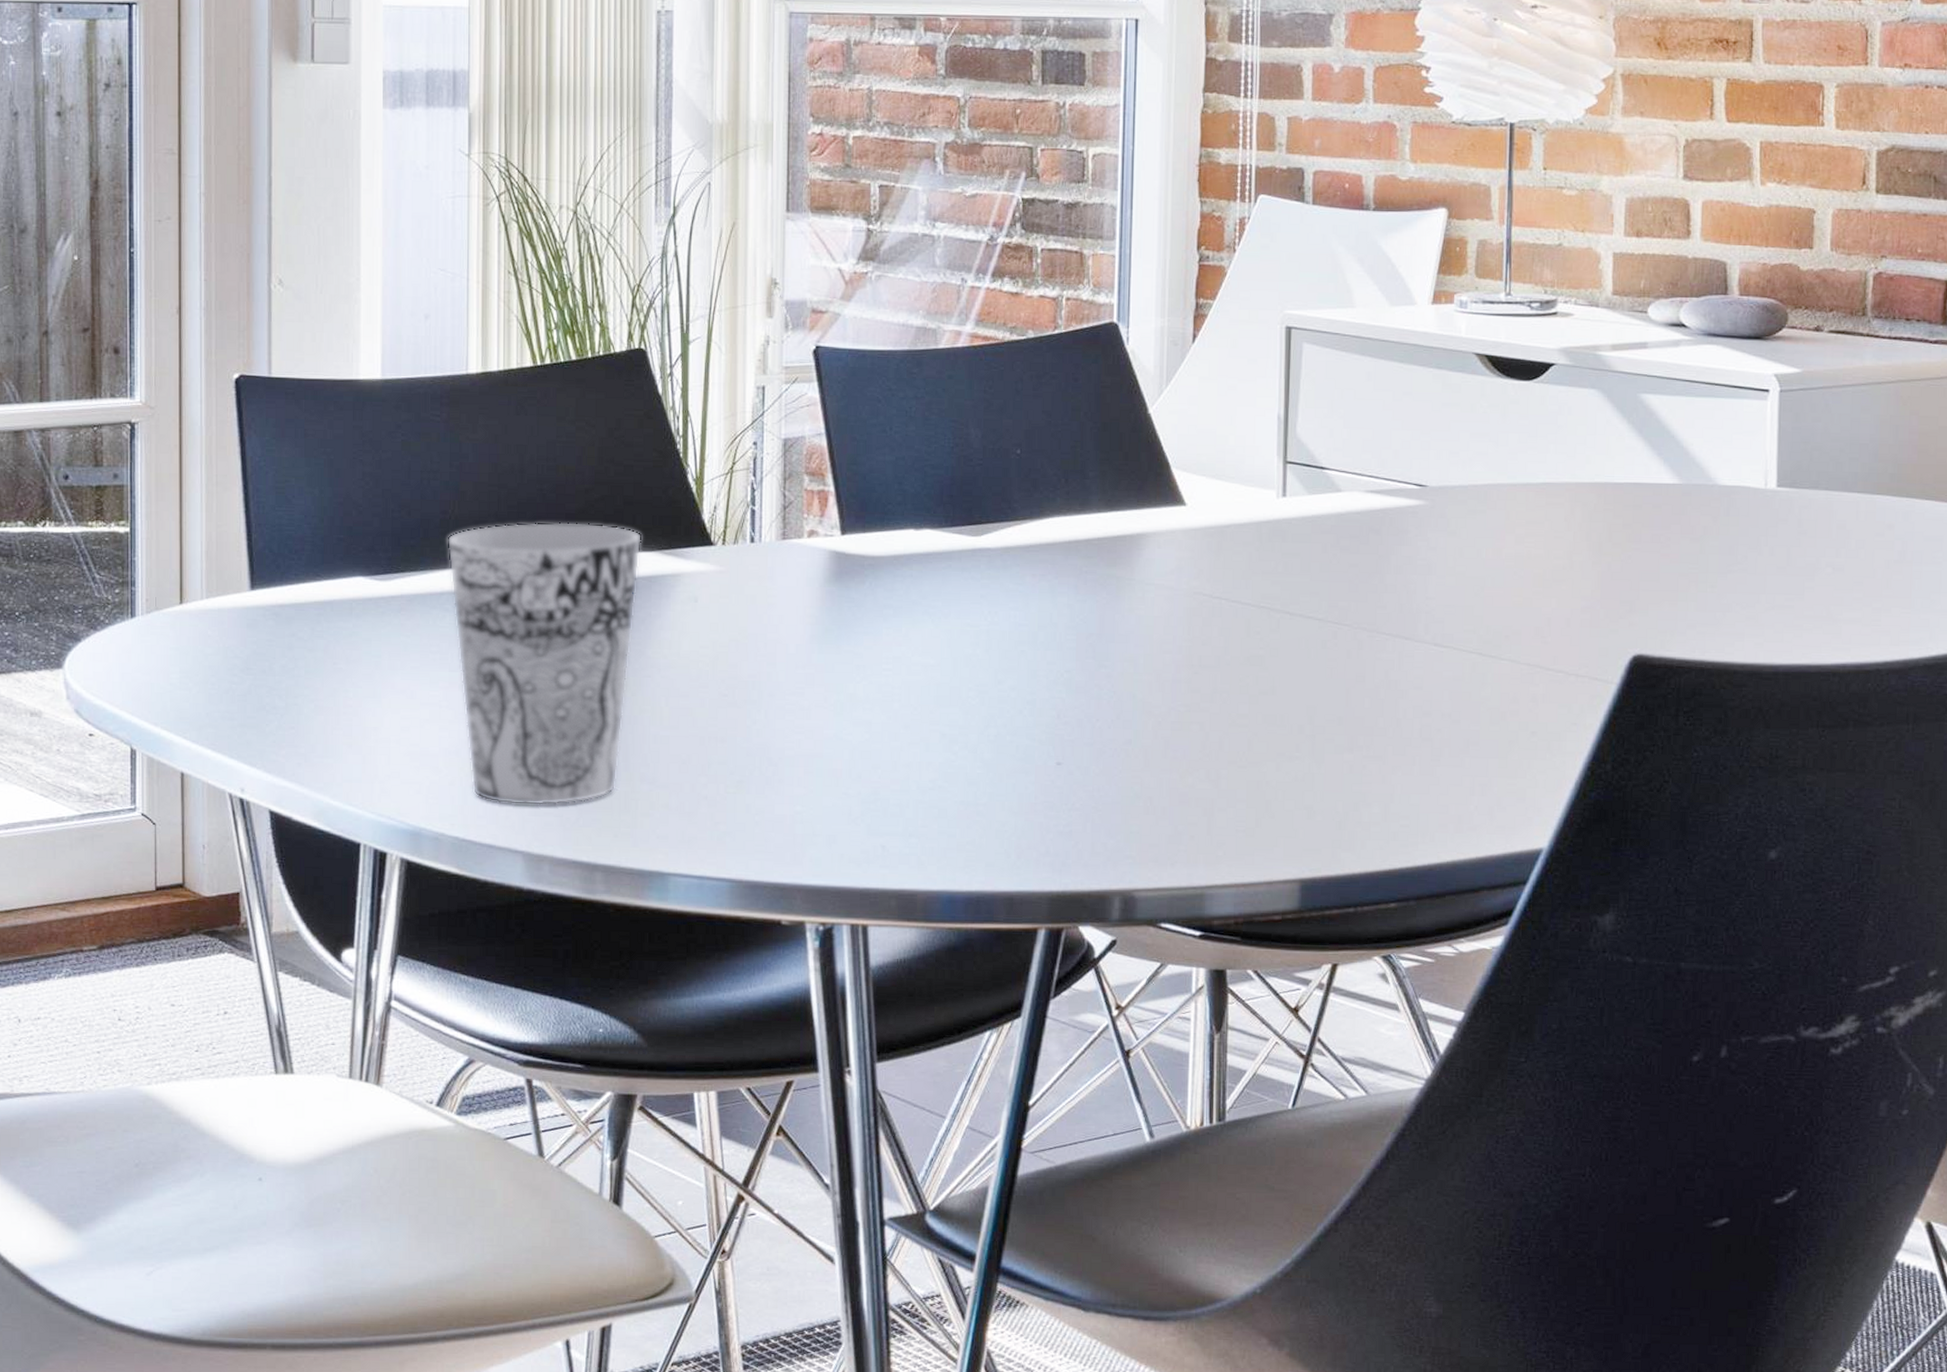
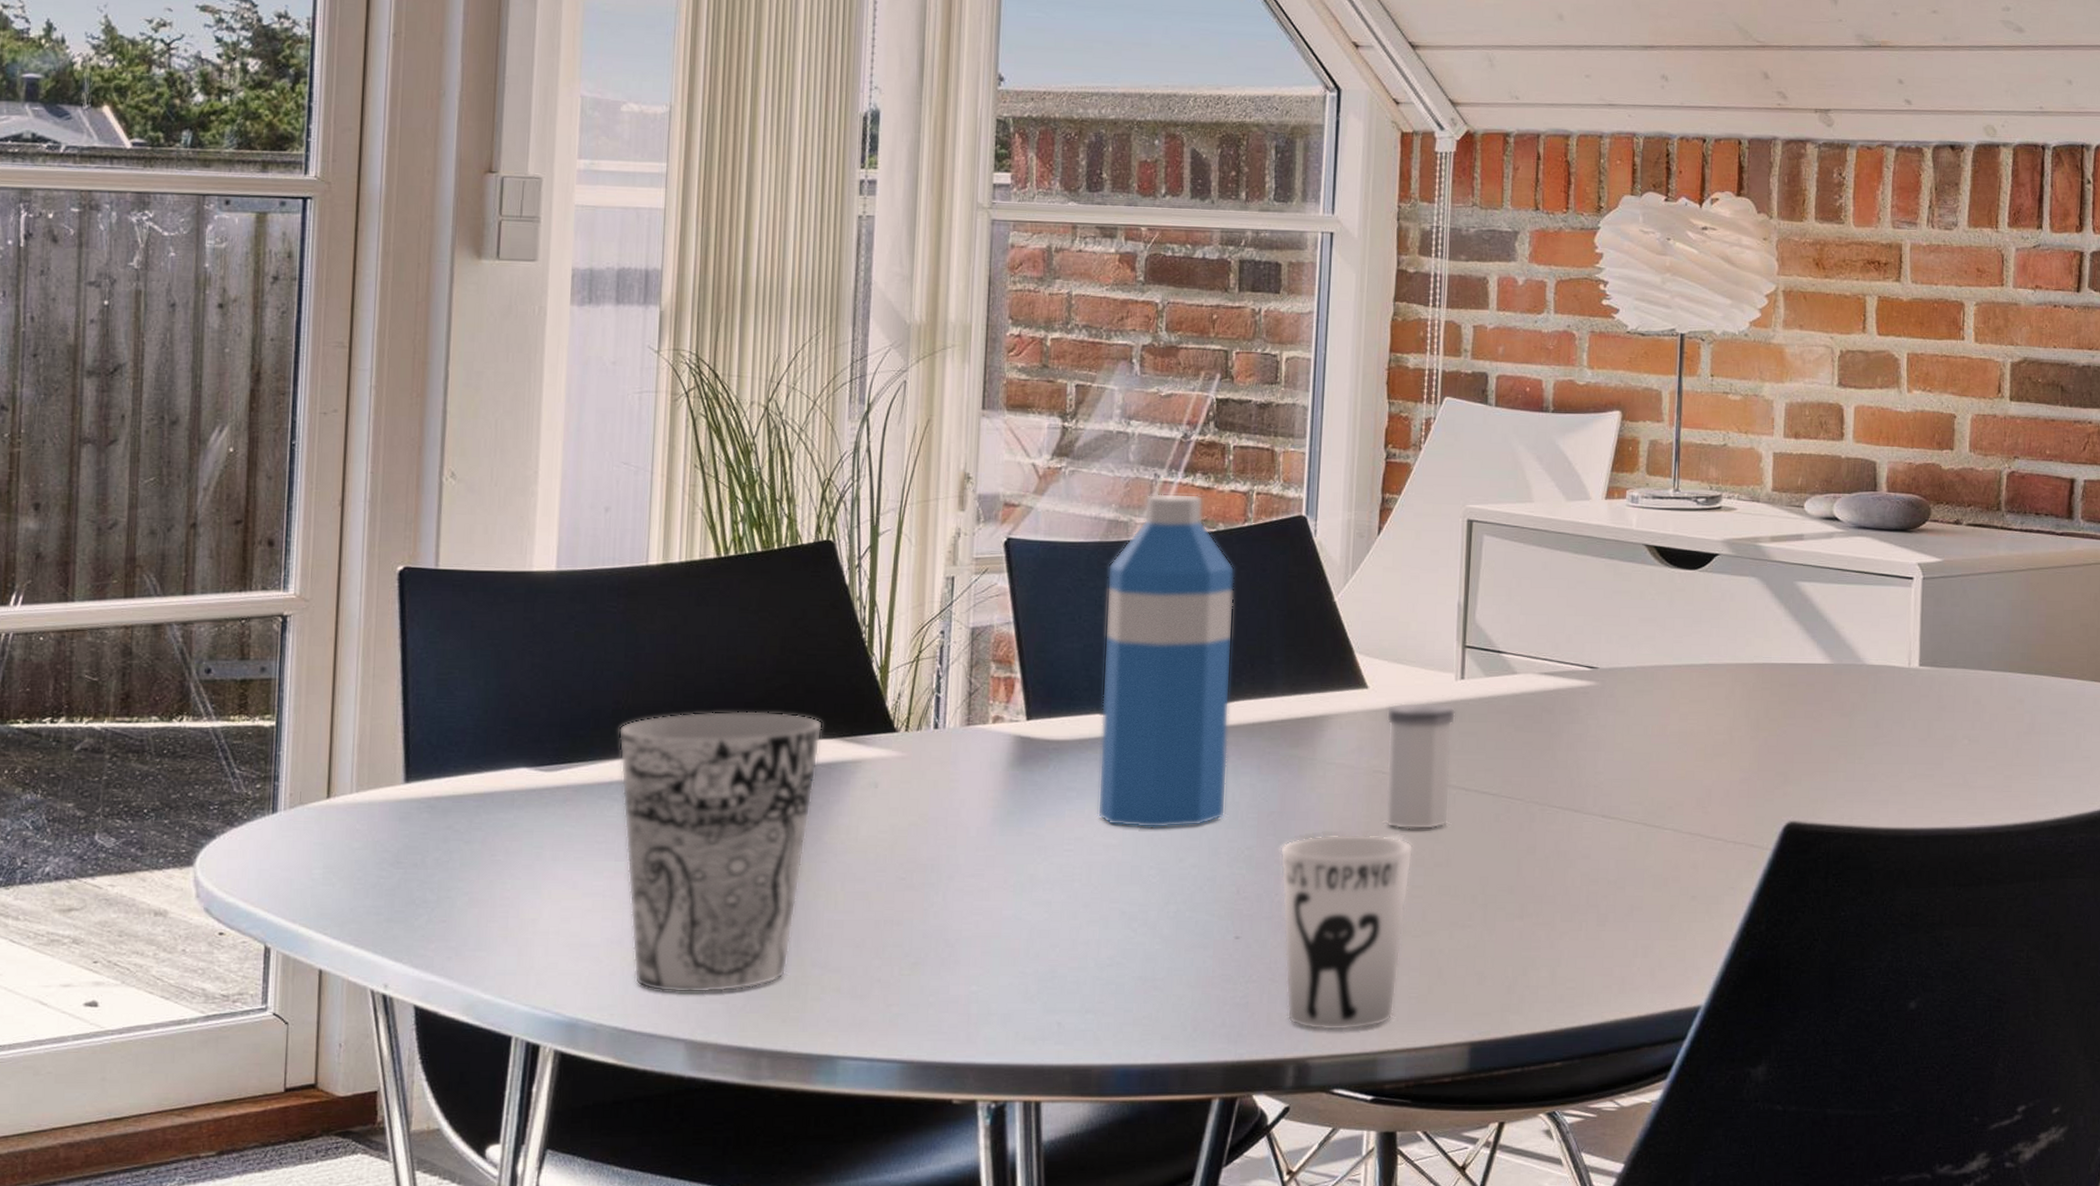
water bottle: none [914,299,1047,649] -> present [1097,493,1235,828]
cup: none [1099,658,1237,863] -> present [1279,833,1414,1031]
salt shaker: none [1205,520,1278,656] -> present [1385,702,1456,830]

